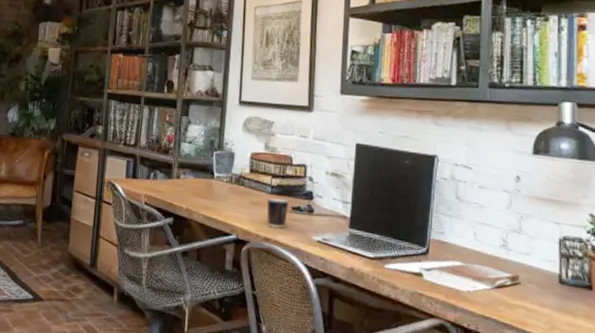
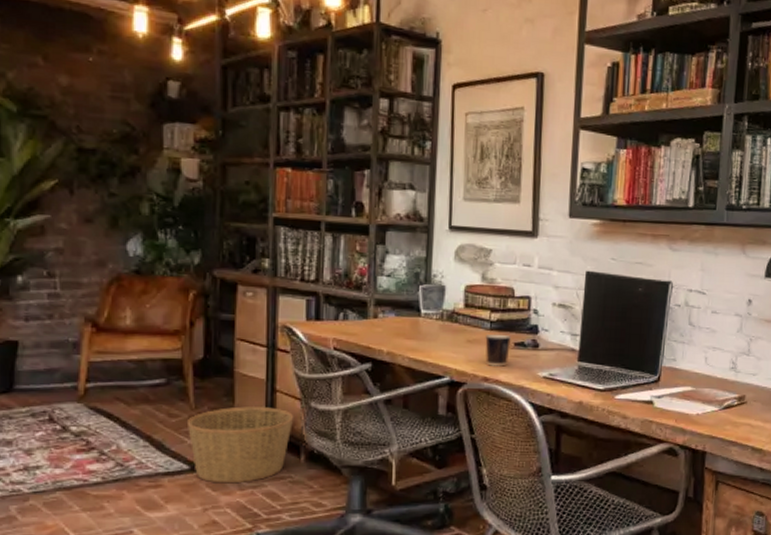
basket: none [34,248,112,316] -> present [186,406,294,484]

